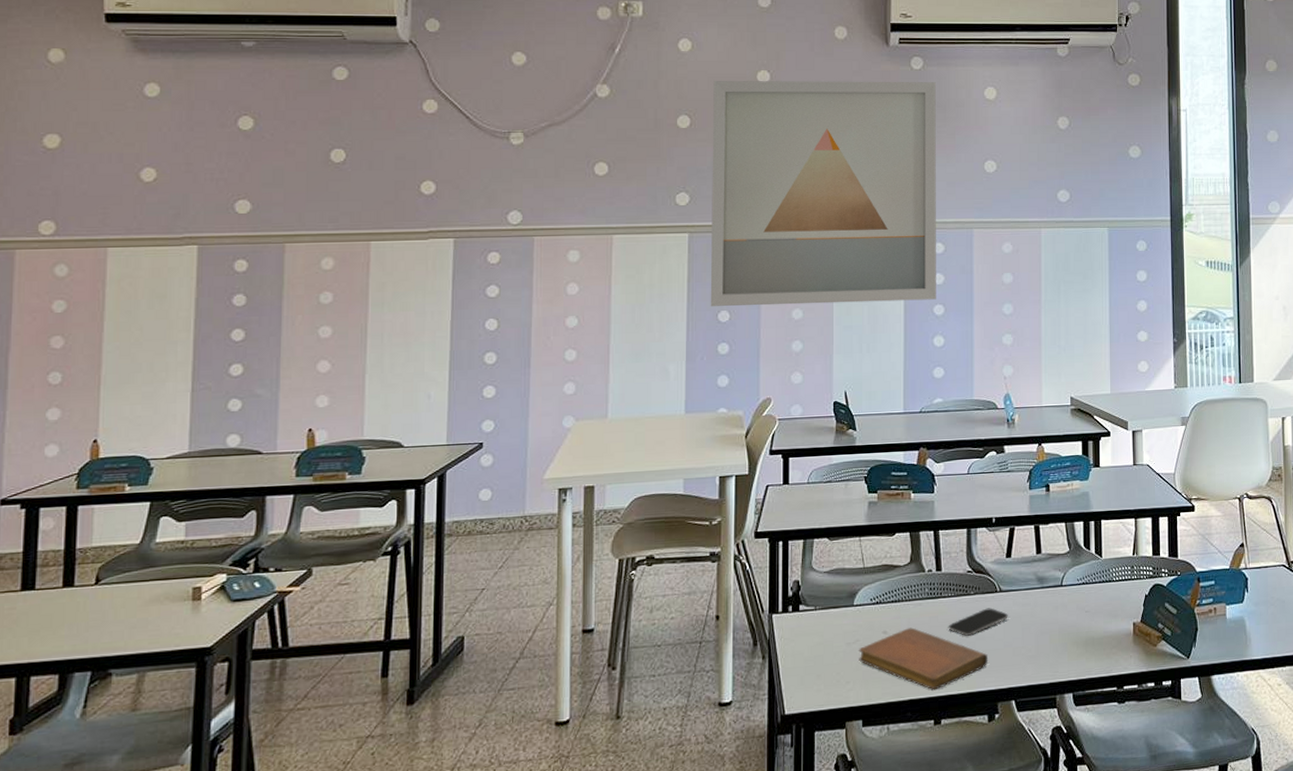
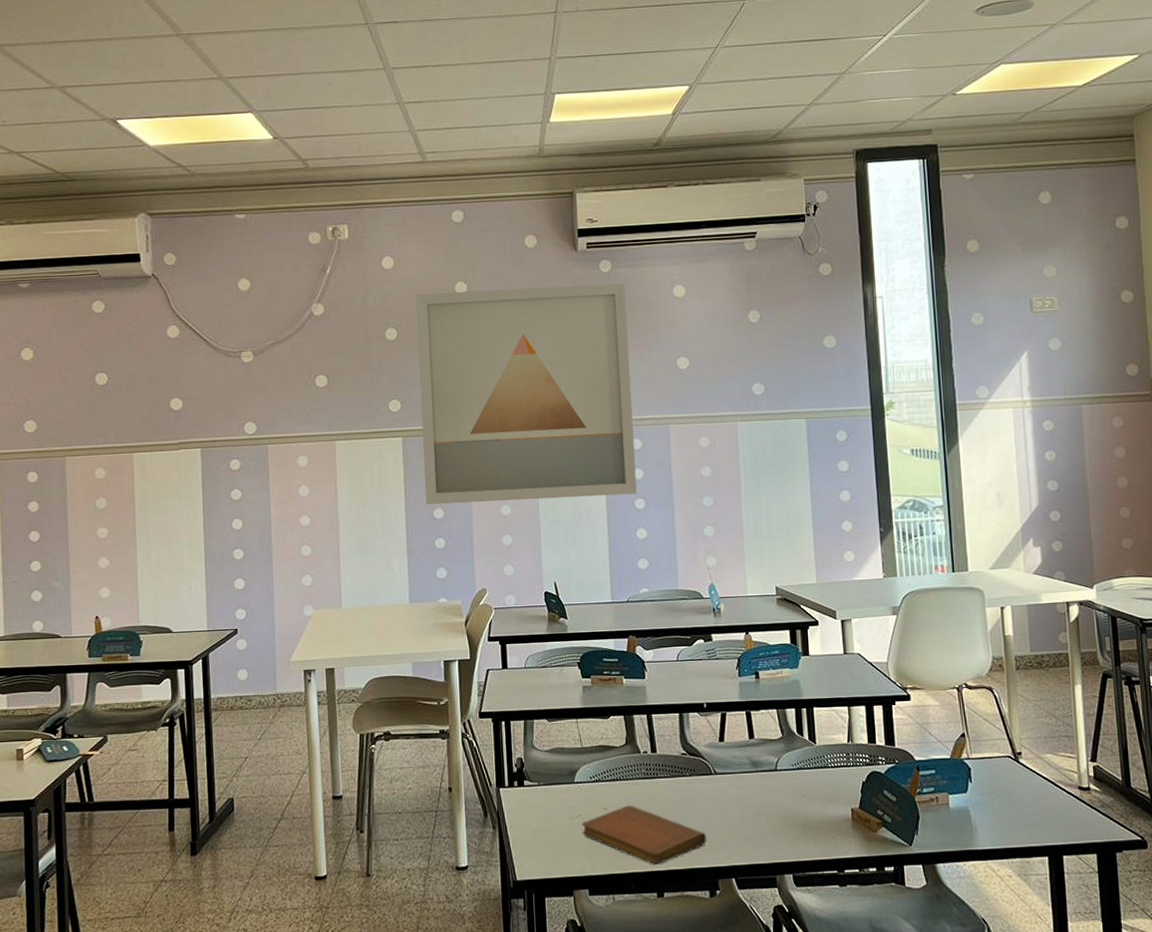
smartphone: present [948,608,1008,636] -> none [665,789,724,815]

